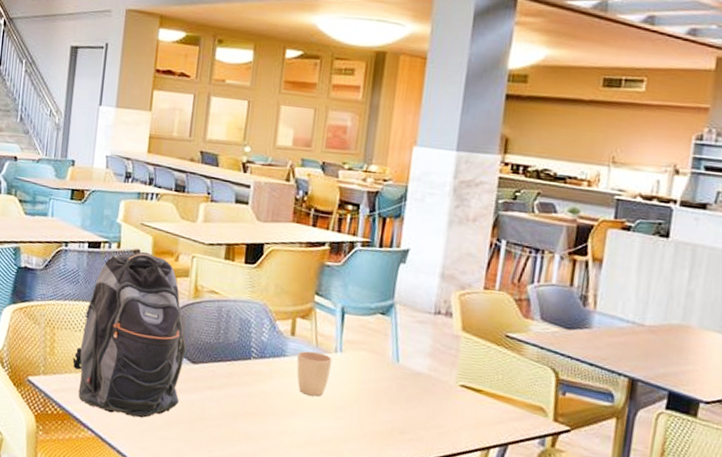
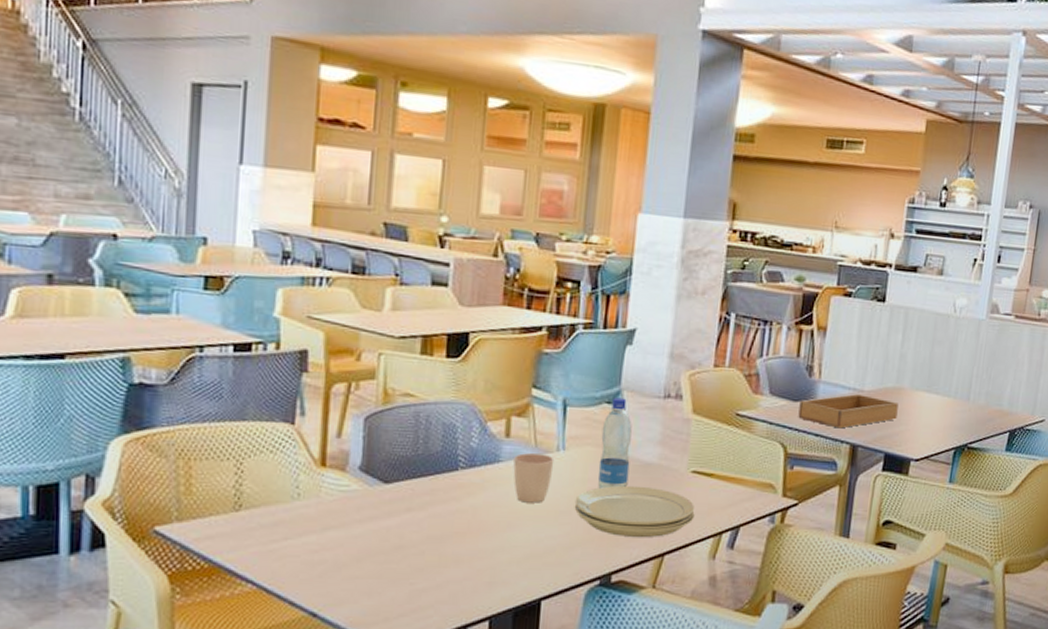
backpack: present [72,251,186,418] -> none [219,351,376,558]
plate: none [349,389,463,443] -> present [574,485,695,538]
bottle: none [371,309,404,393] -> present [598,397,632,489]
tray: none [571,327,685,361] -> present [798,394,899,429]

